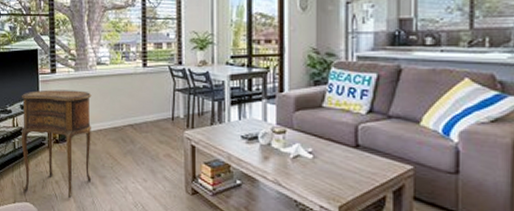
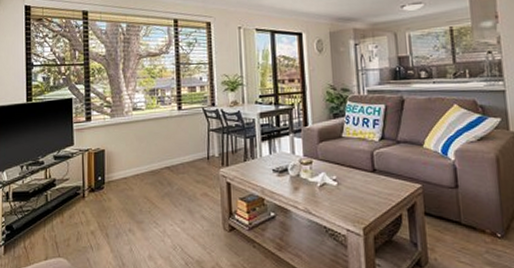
side table: present [21,89,92,198] -> none [54,136,129,248]

